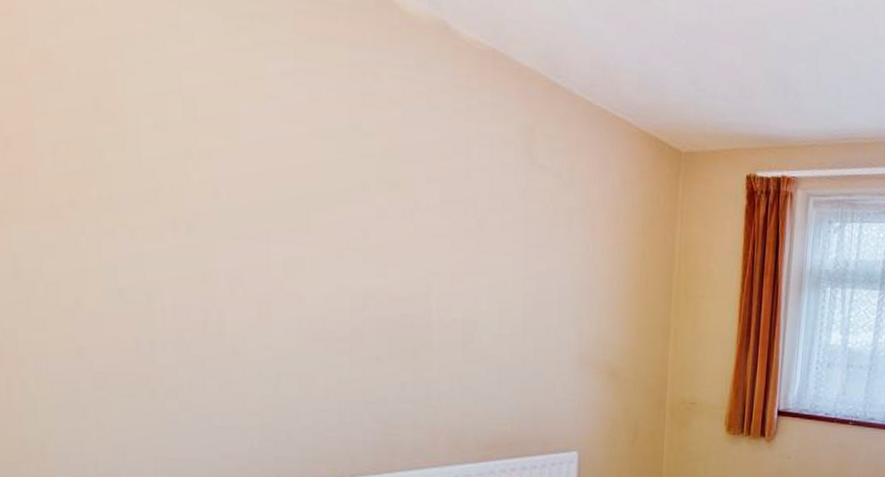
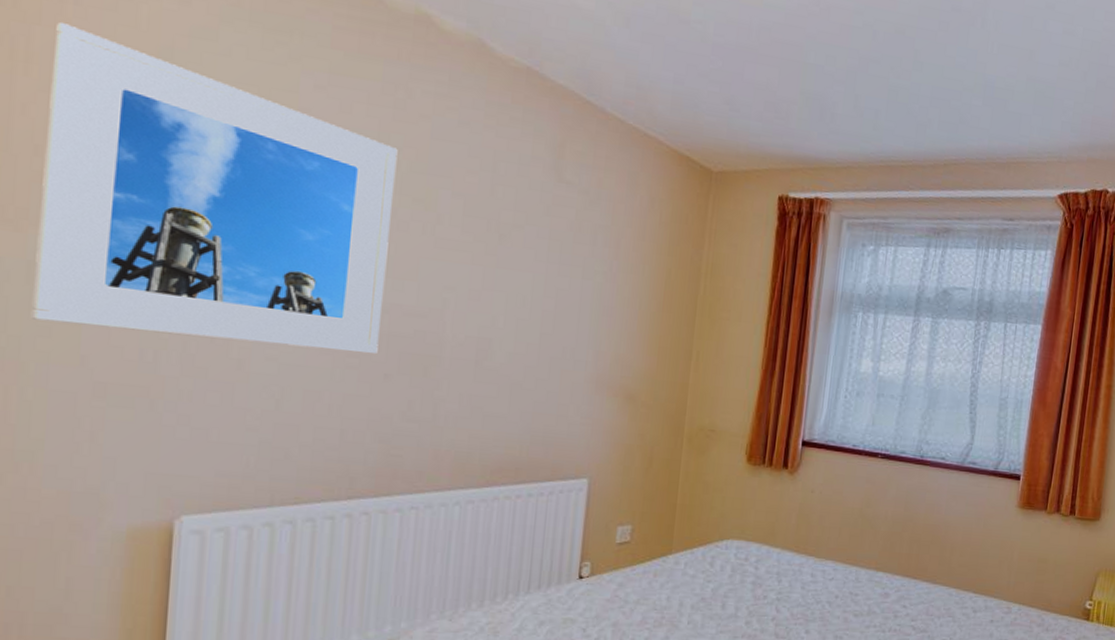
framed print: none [12,10,370,339] -> present [30,23,398,355]

